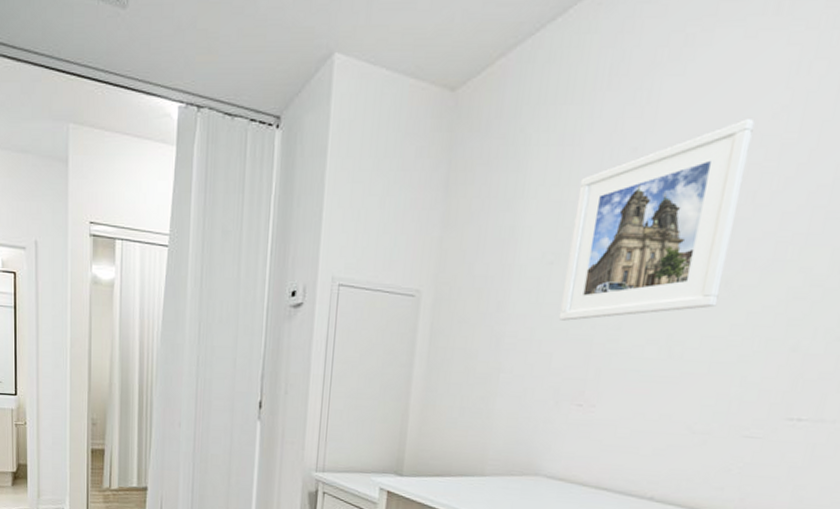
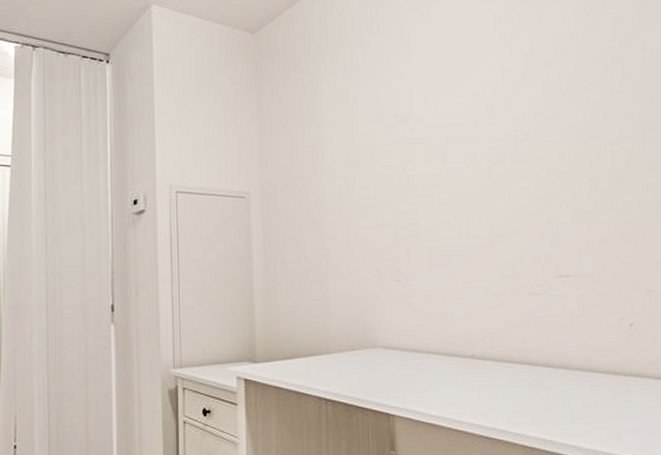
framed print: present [558,119,755,321] -> none [364,53,486,210]

